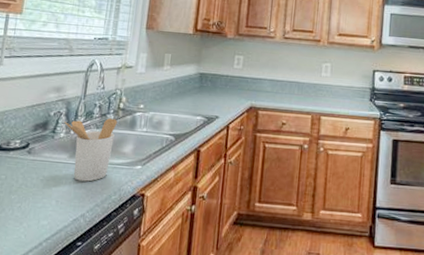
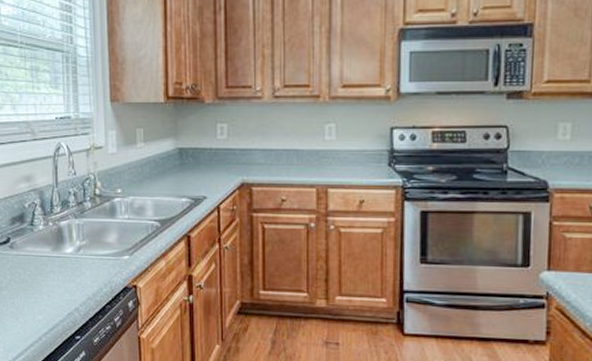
utensil holder: present [64,118,118,182] -> none [41,206,96,275]

